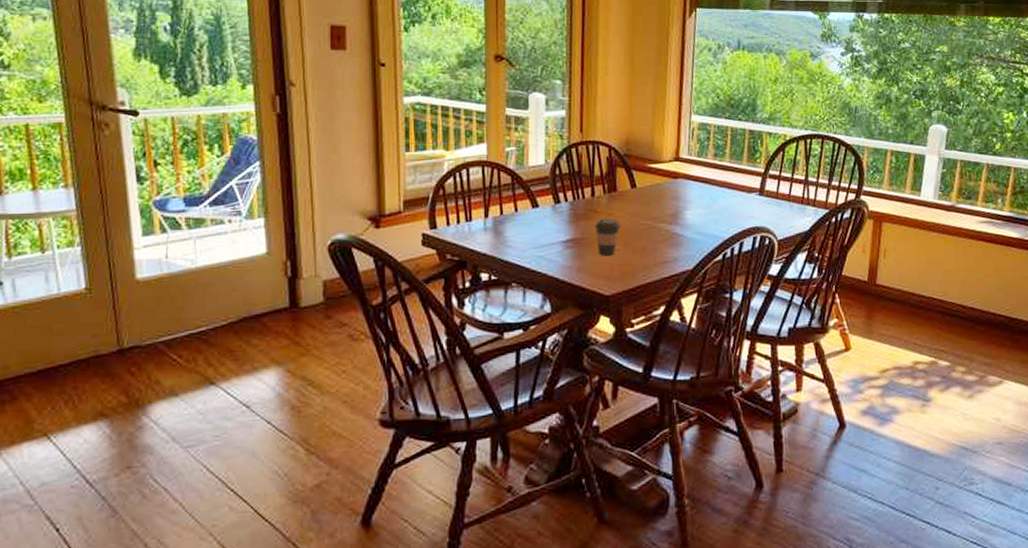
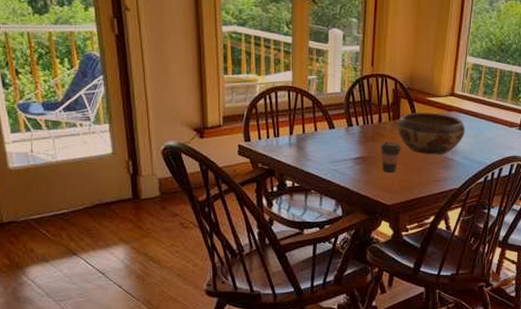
decorative bowl: none [613,181,696,232] -> present [397,112,466,155]

